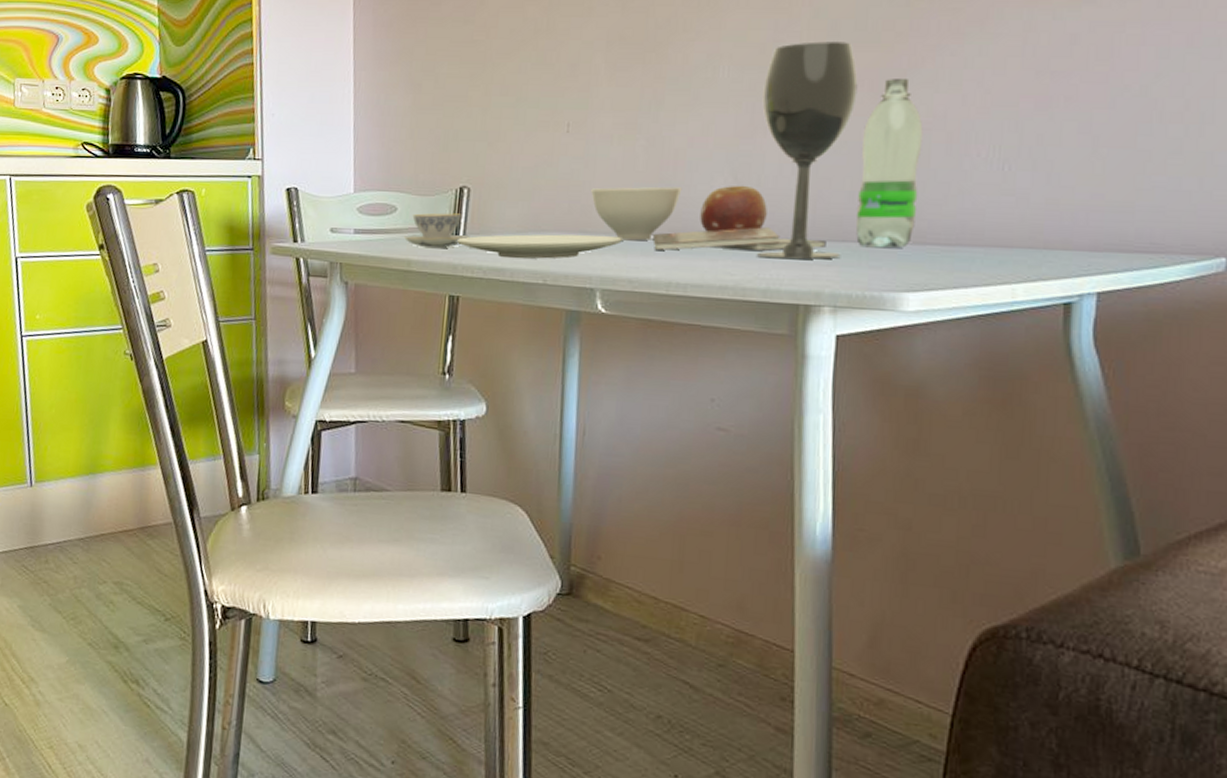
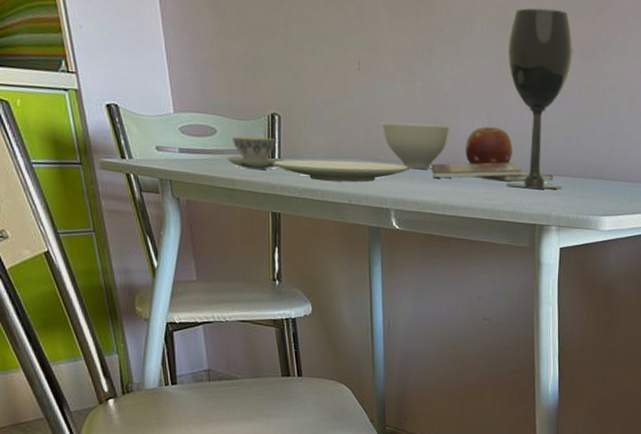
bottle: present [855,77,923,249] -> none [572,46,616,183]

